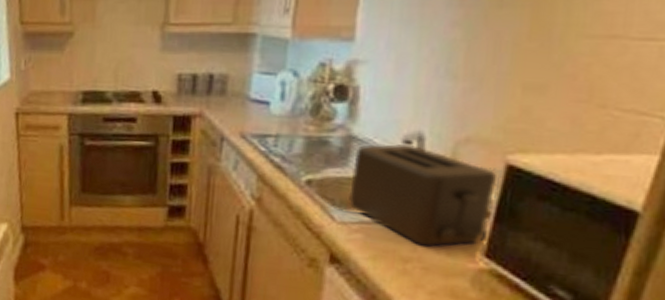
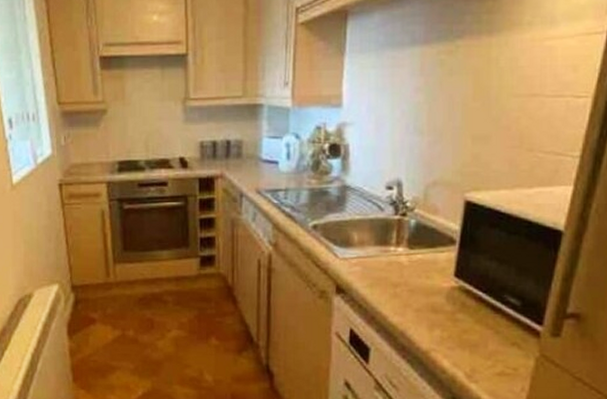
toaster: present [348,144,498,246] -> none [348,190,459,272]

